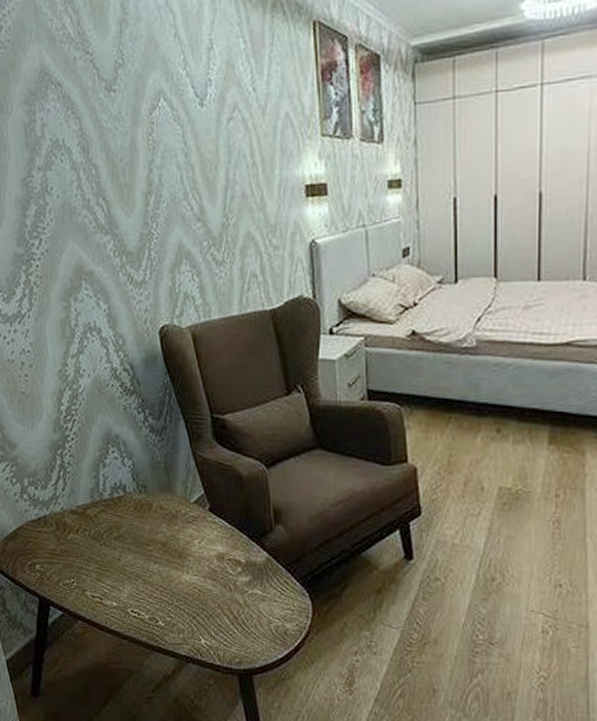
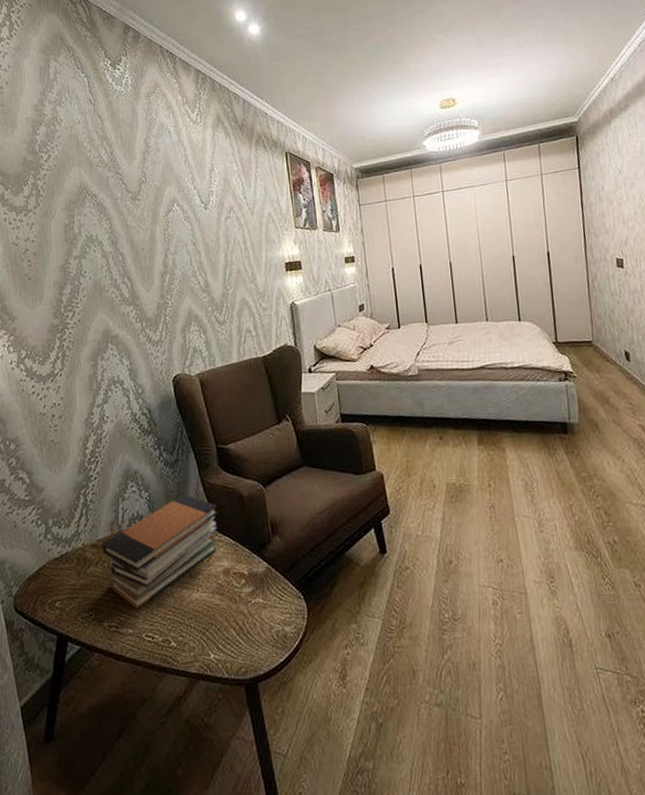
book stack: none [81,466,213,583] -> present [101,493,219,609]

